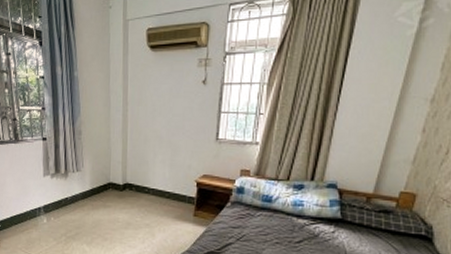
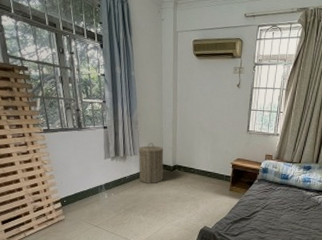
laundry hamper: none [82,156,112,206] -> present [138,142,164,183]

